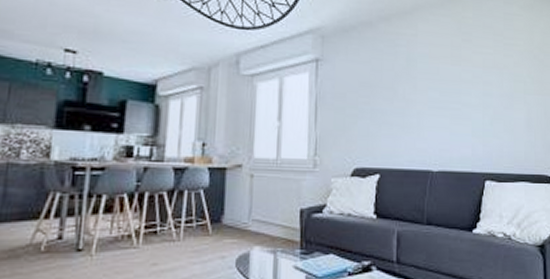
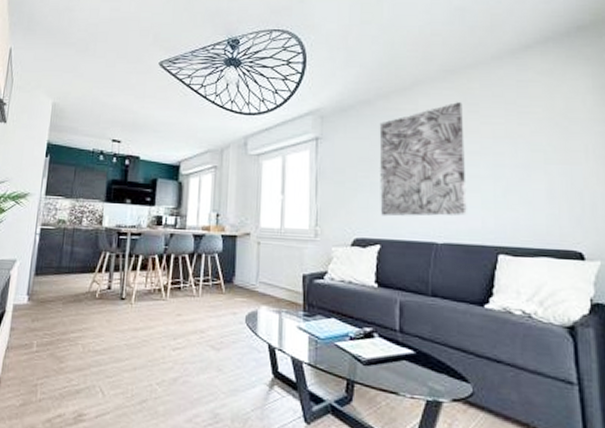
wall art: none [380,30,460,145] -> present [379,102,467,217]

